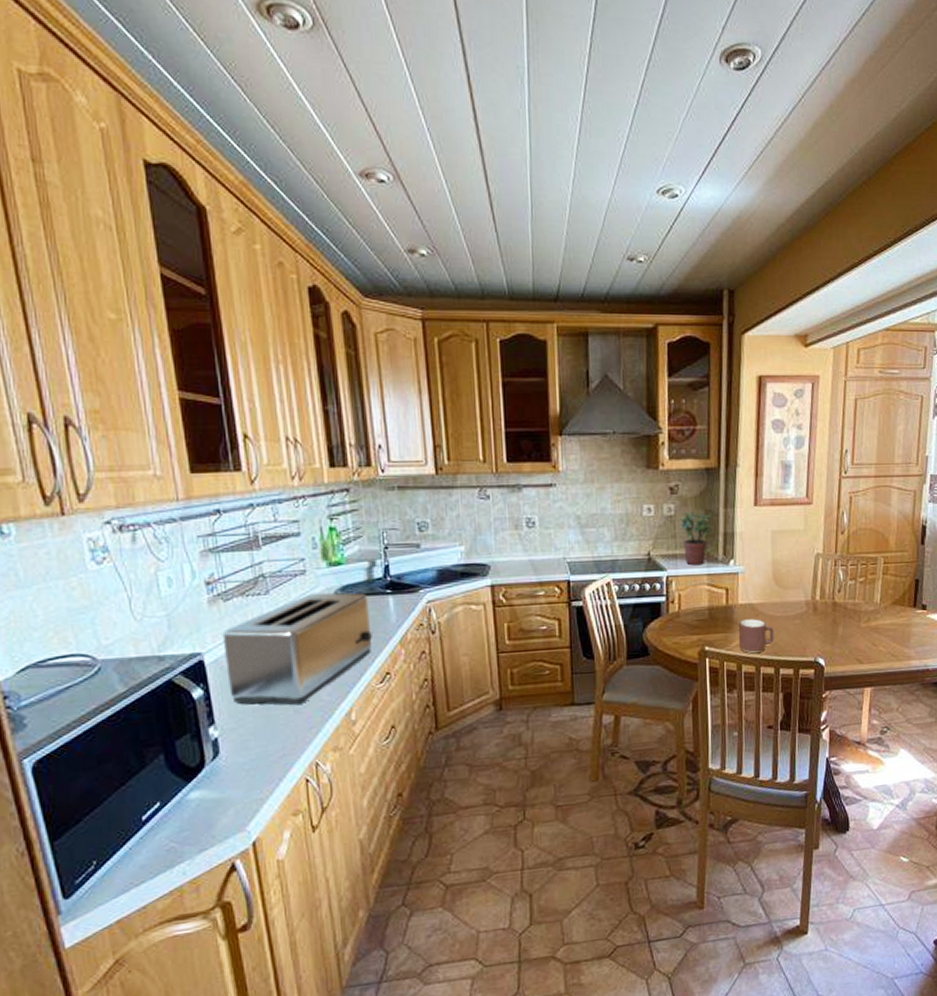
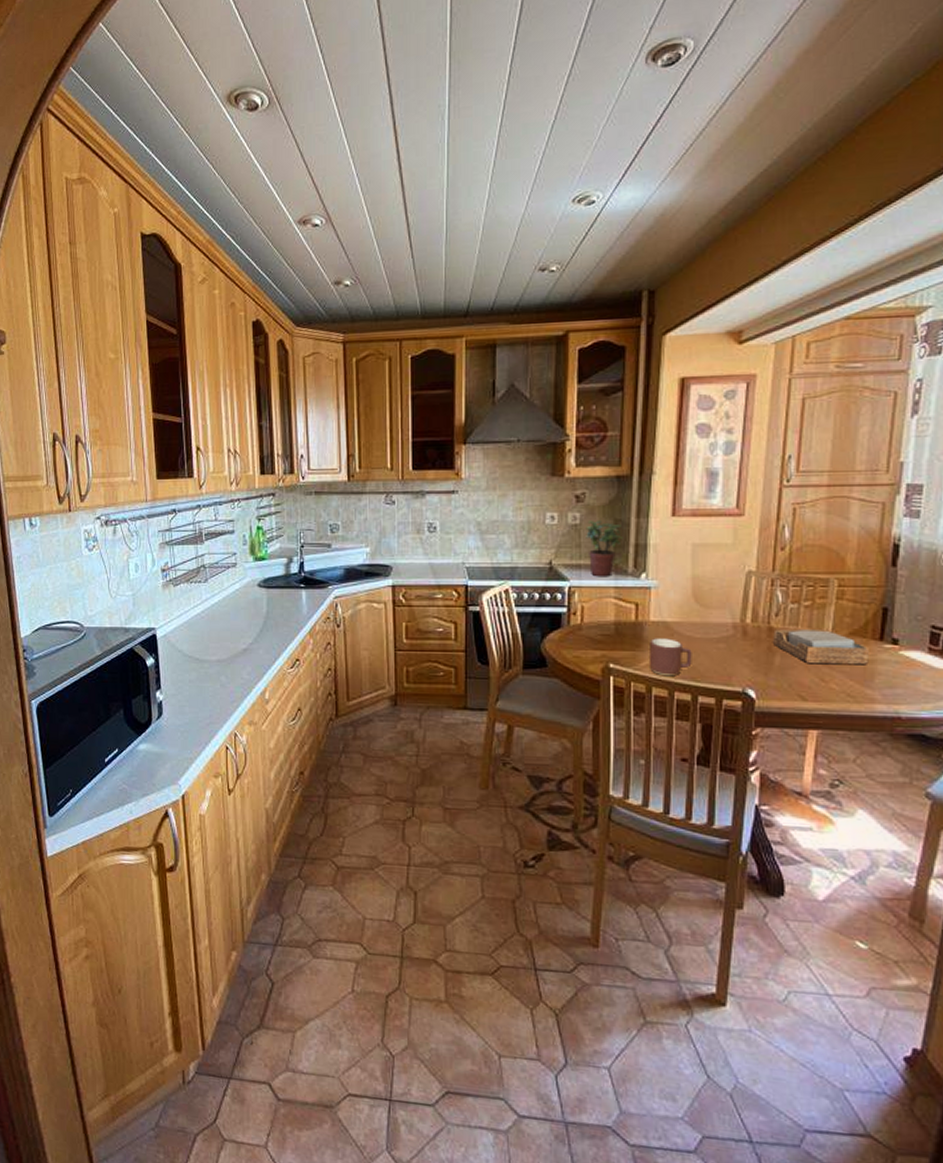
toaster: present [222,592,373,705] -> none [171,583,286,679]
napkin holder: none [837,601,906,632] -> present [773,629,869,665]

